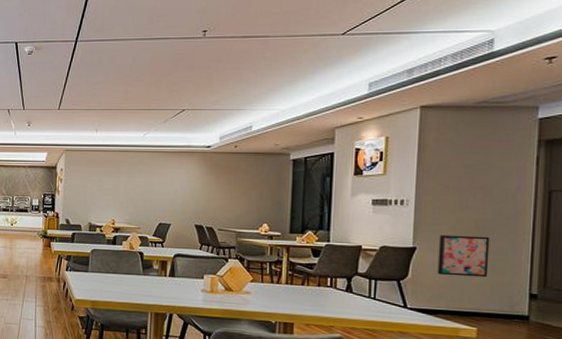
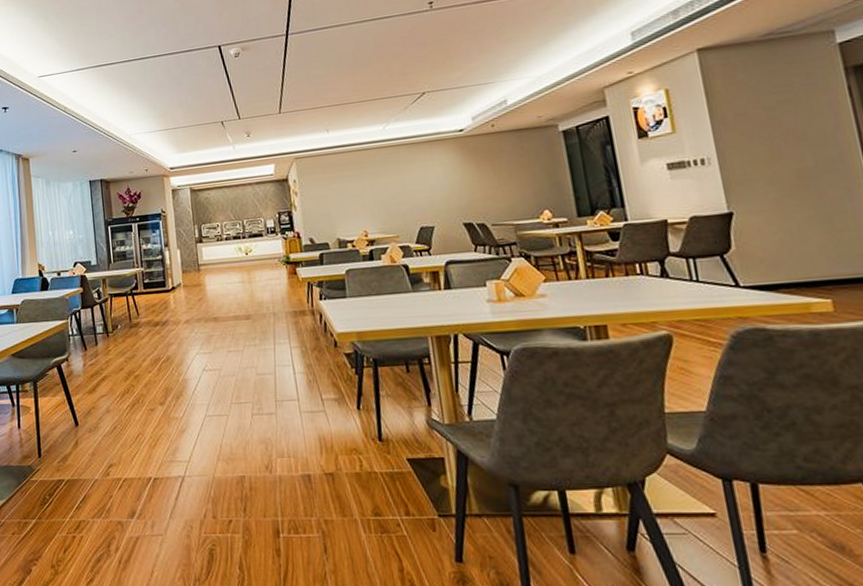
wall art: present [437,234,490,278] -> none [756,187,828,242]

